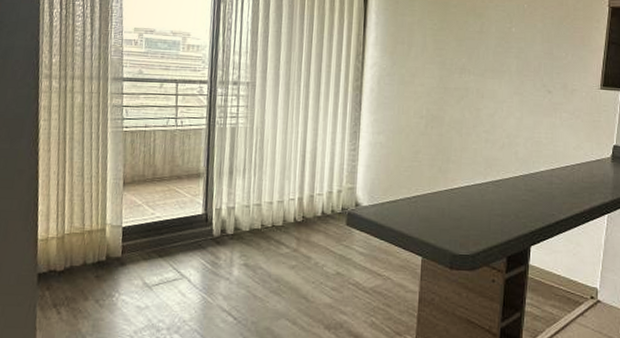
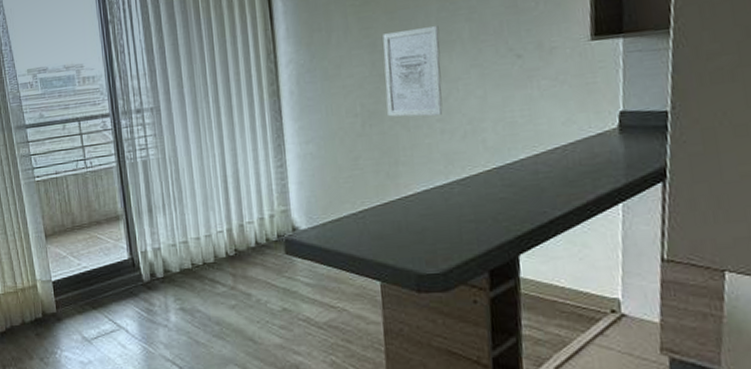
wall art: none [447,56,494,128] -> present [382,26,443,117]

